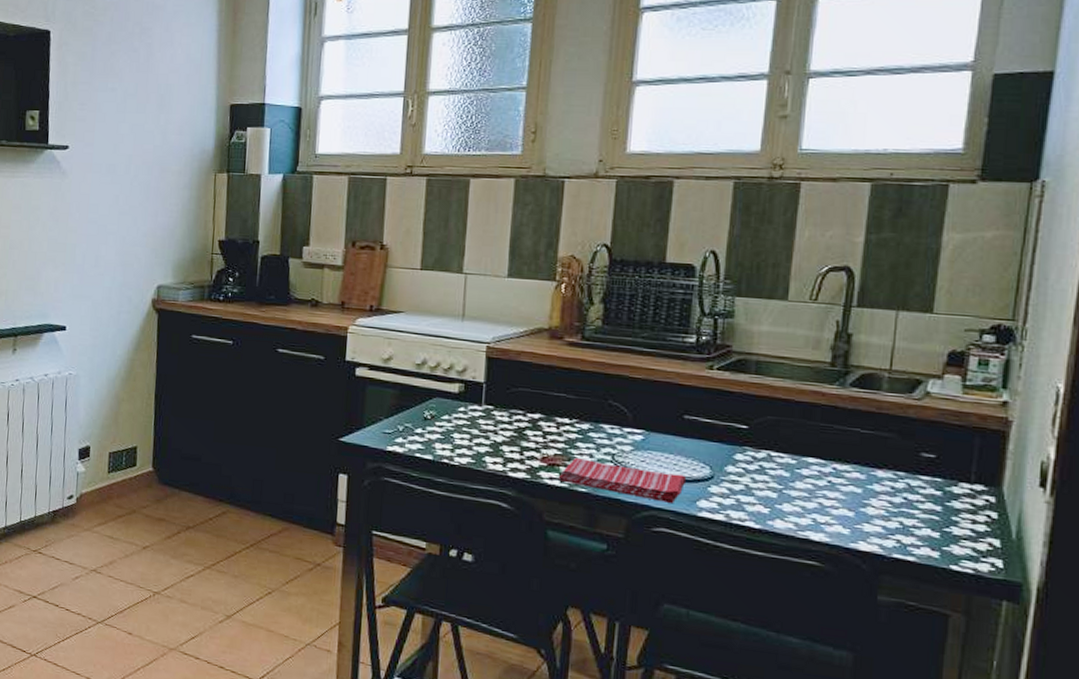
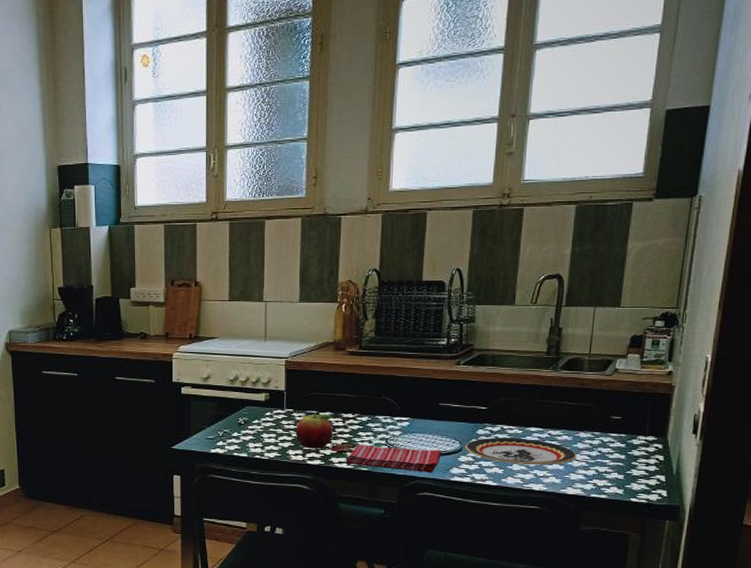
fruit: none [494,413,545,459] -> present [295,413,334,449]
plate: none [718,465,873,510] -> present [465,437,577,465]

